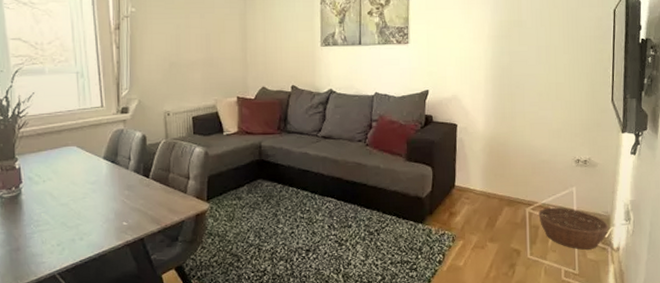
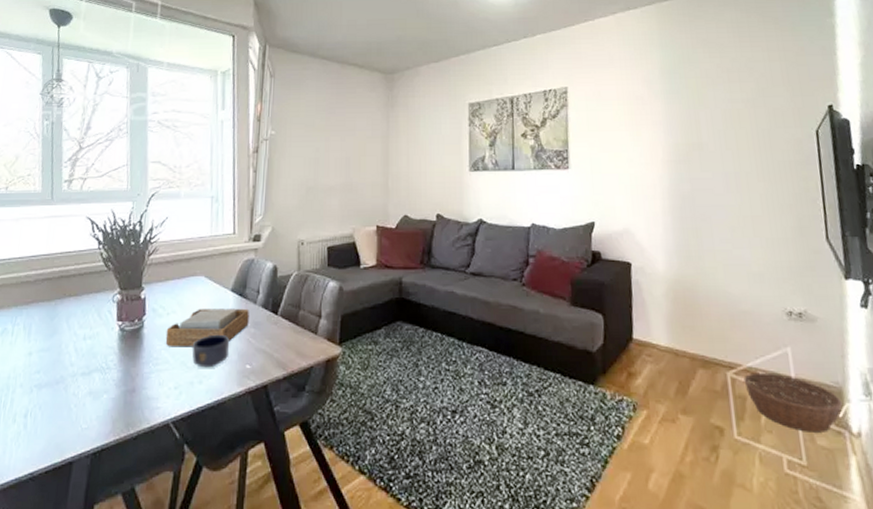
napkin holder: none [44,173,123,211] -> present [165,308,249,347]
mug: none [70,197,107,226] -> present [192,334,230,368]

